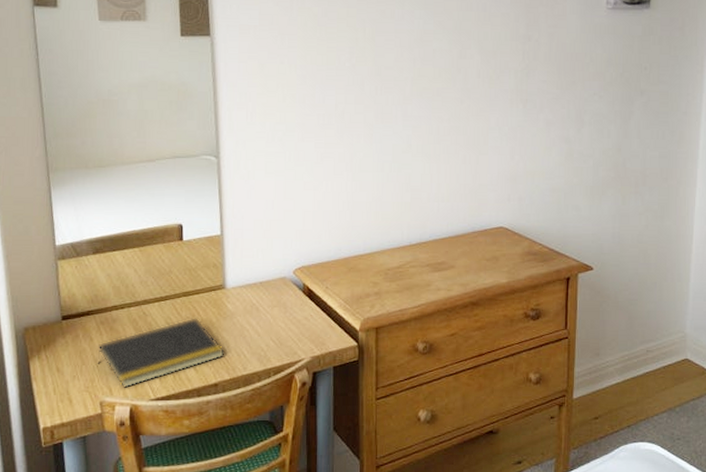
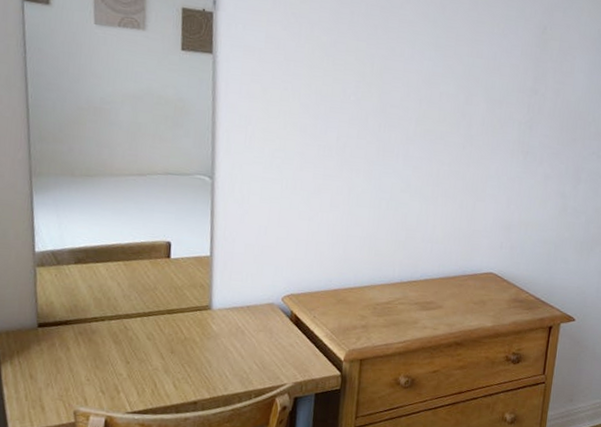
notepad: present [97,318,225,389] -> none [73,335,207,401]

